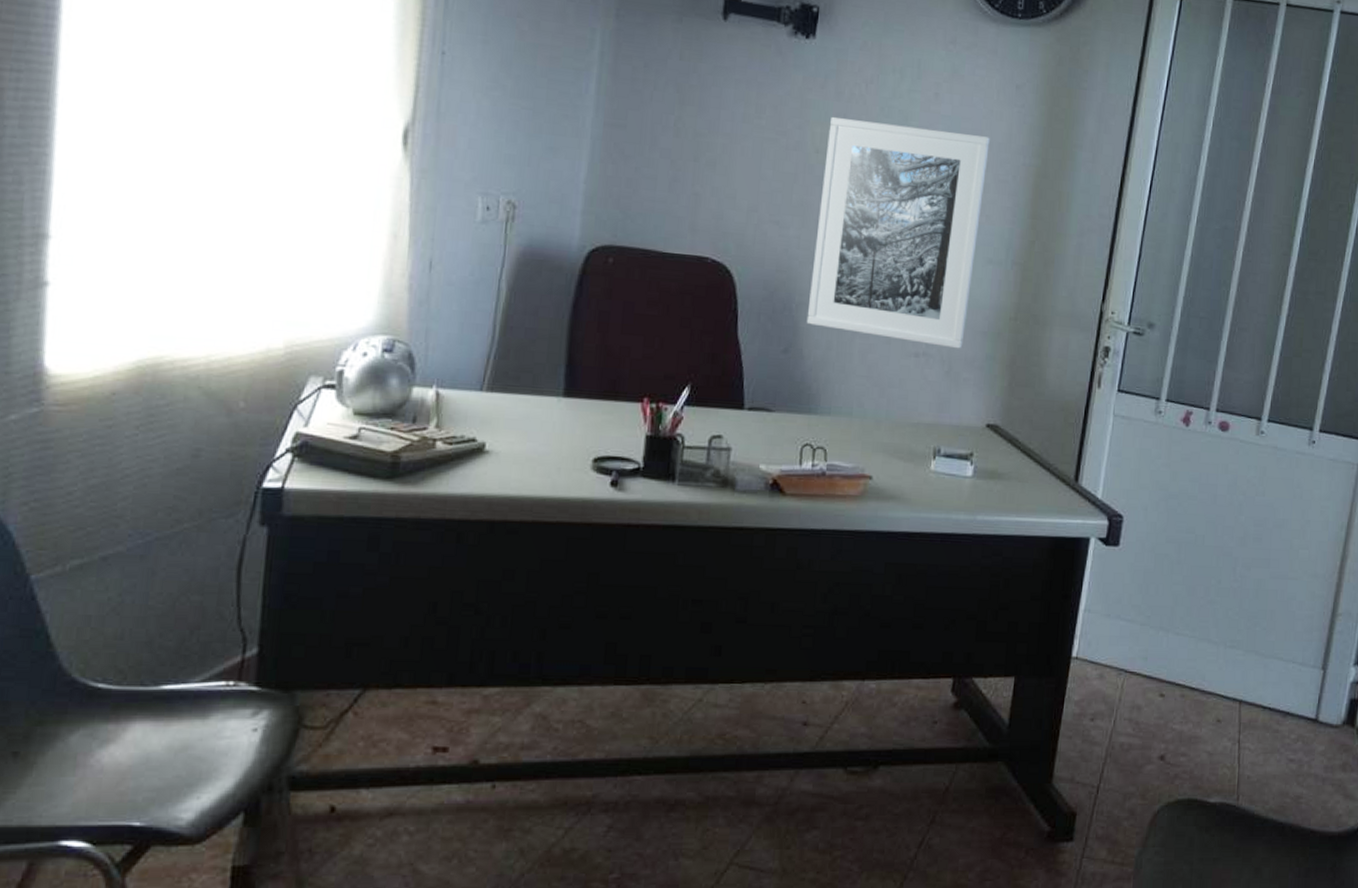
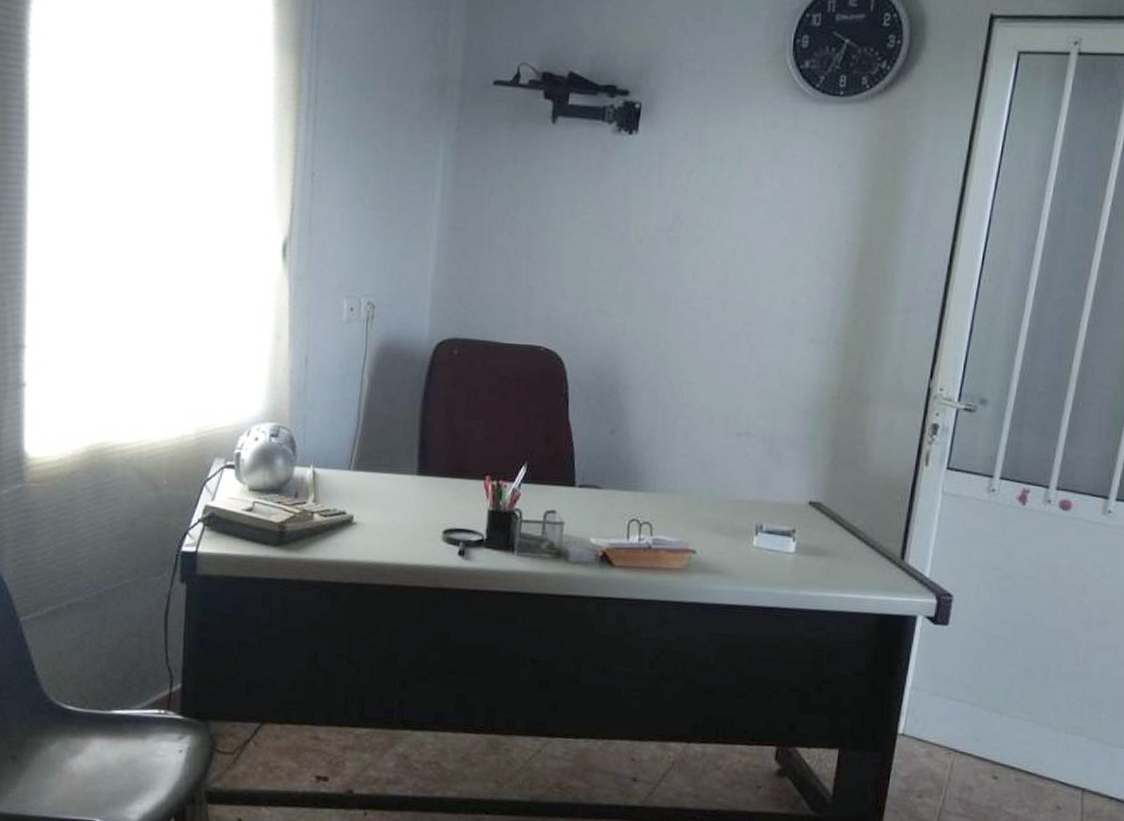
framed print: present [806,116,990,349] -> none [632,207,811,428]

